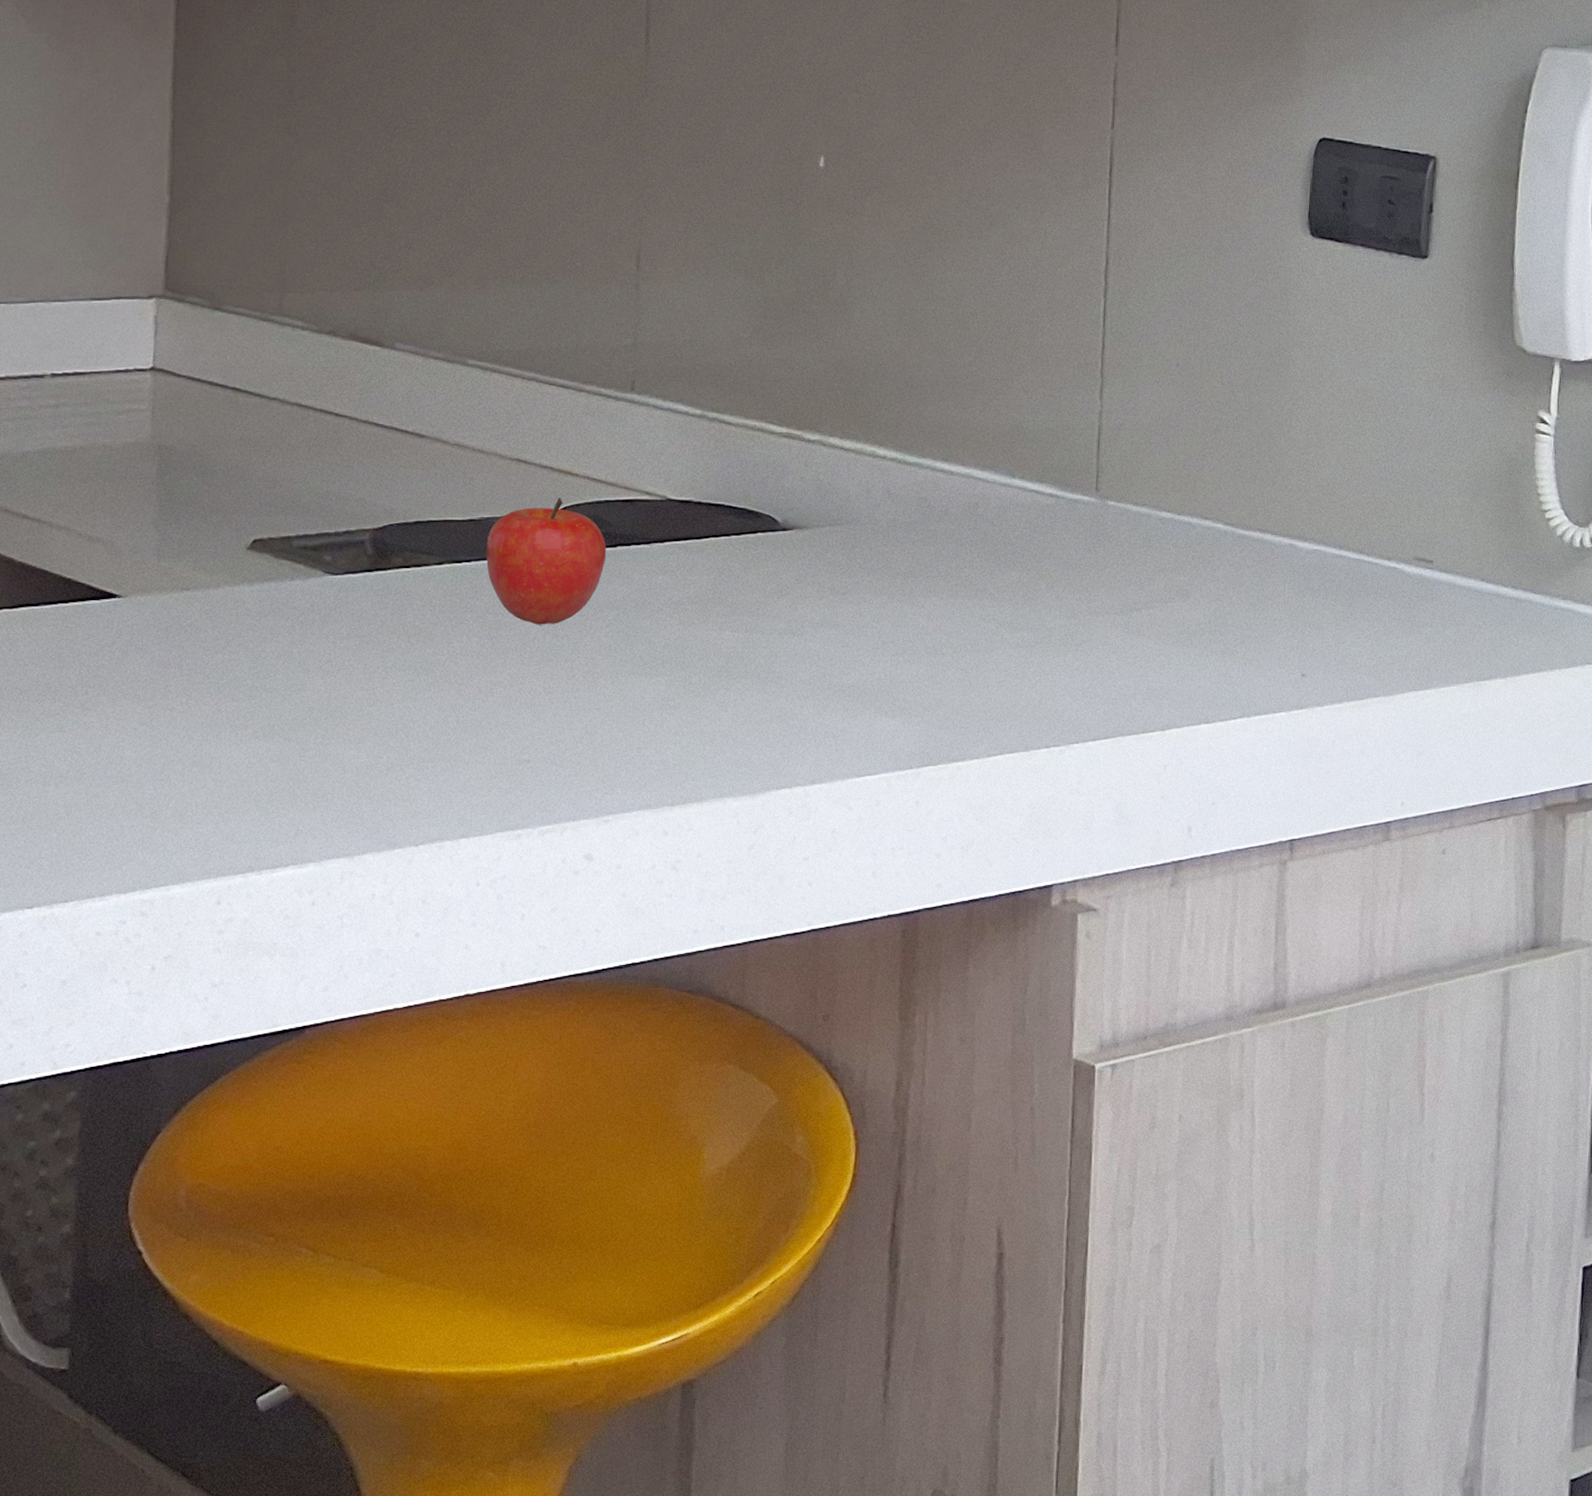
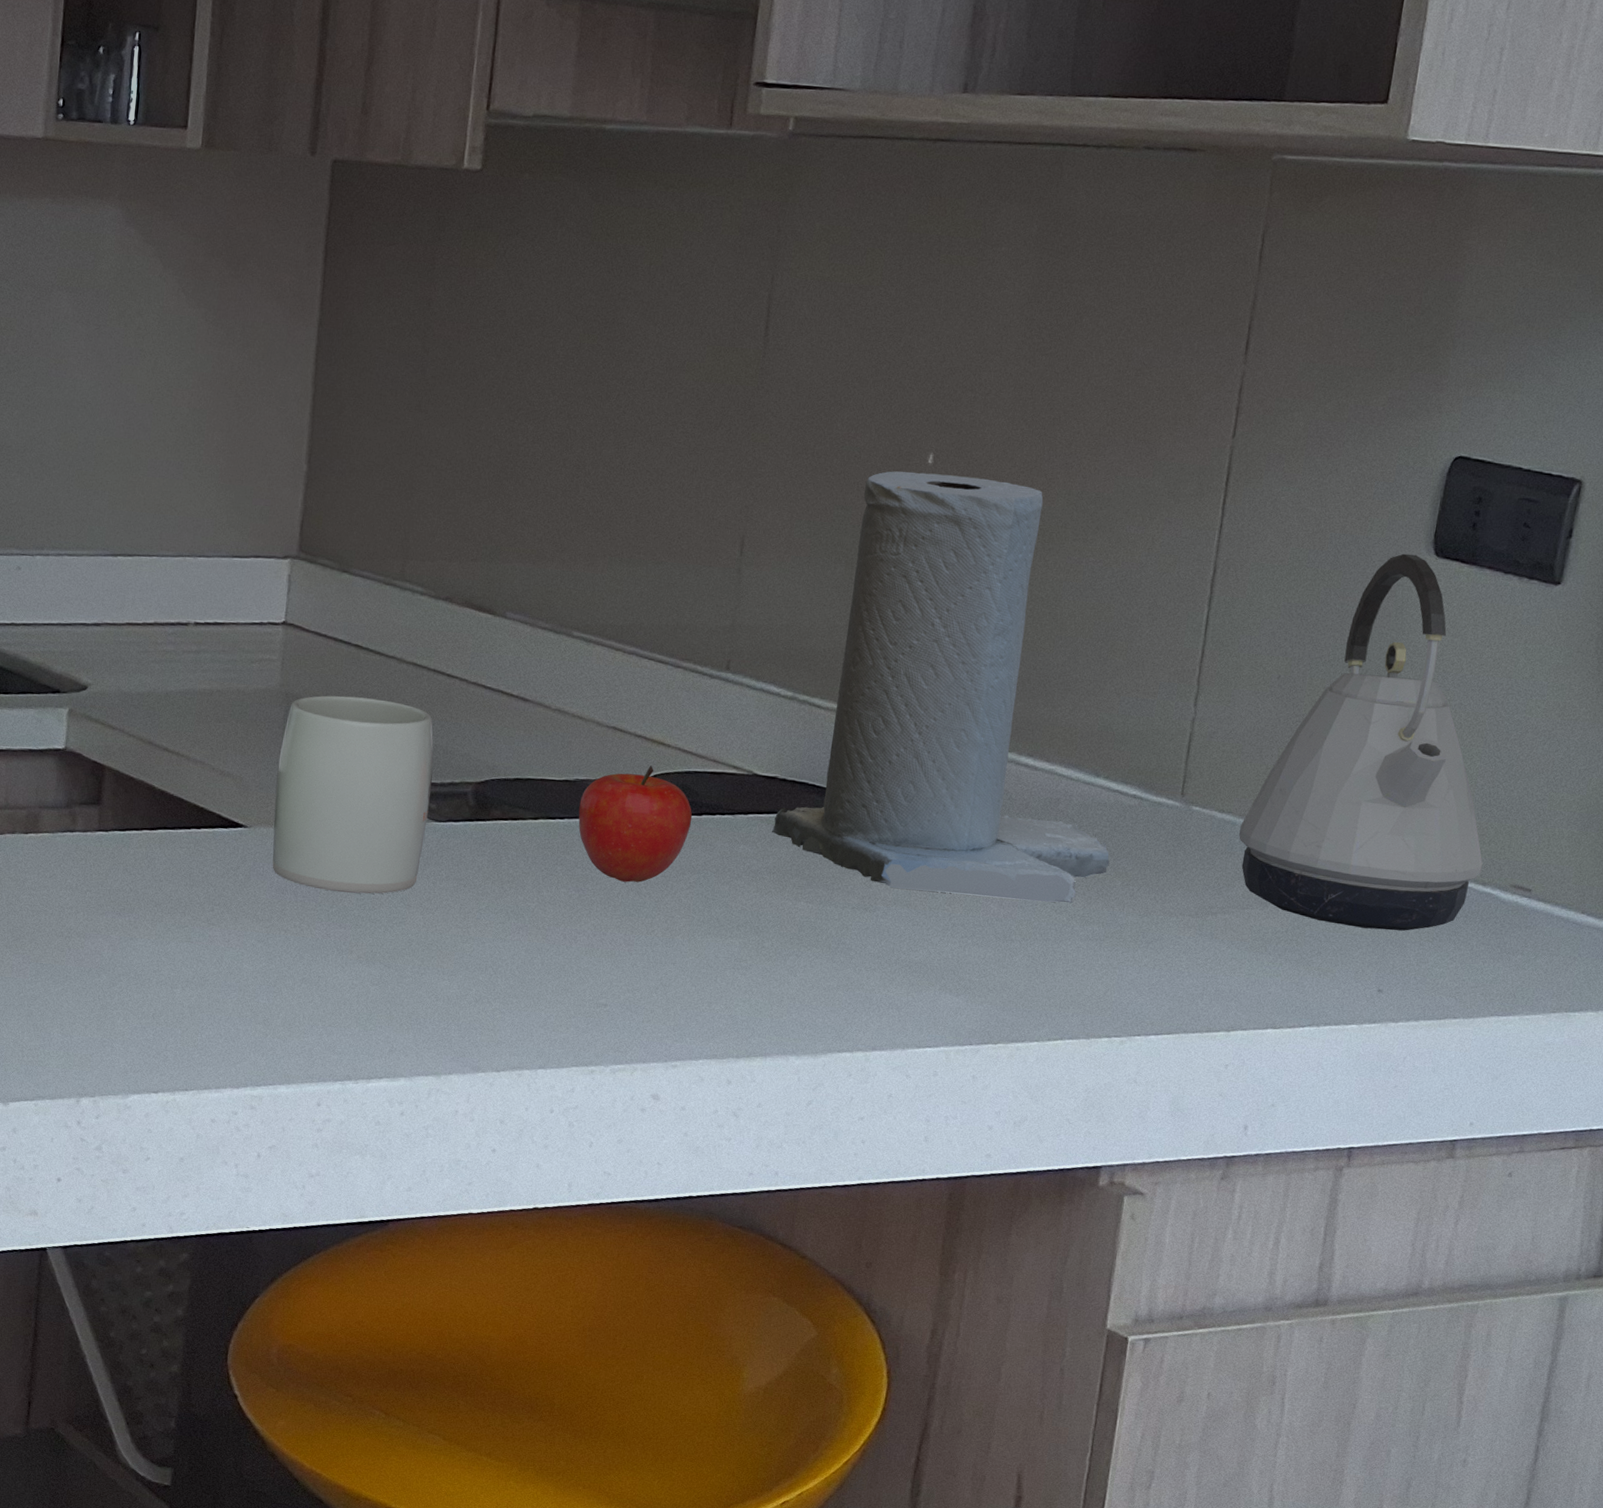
mug: none [151,444,326,662] -> present [272,695,434,894]
paper towel: none [691,175,1032,611] -> present [772,471,1110,904]
kettle: none [1155,235,1386,613] -> present [1239,553,1483,931]

